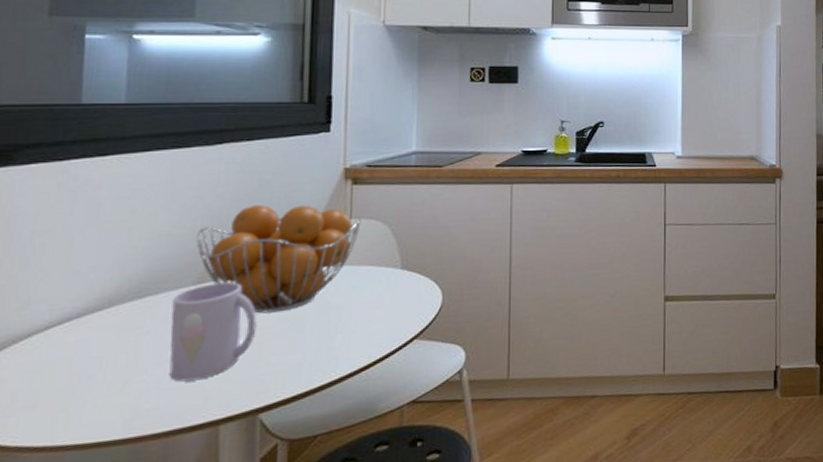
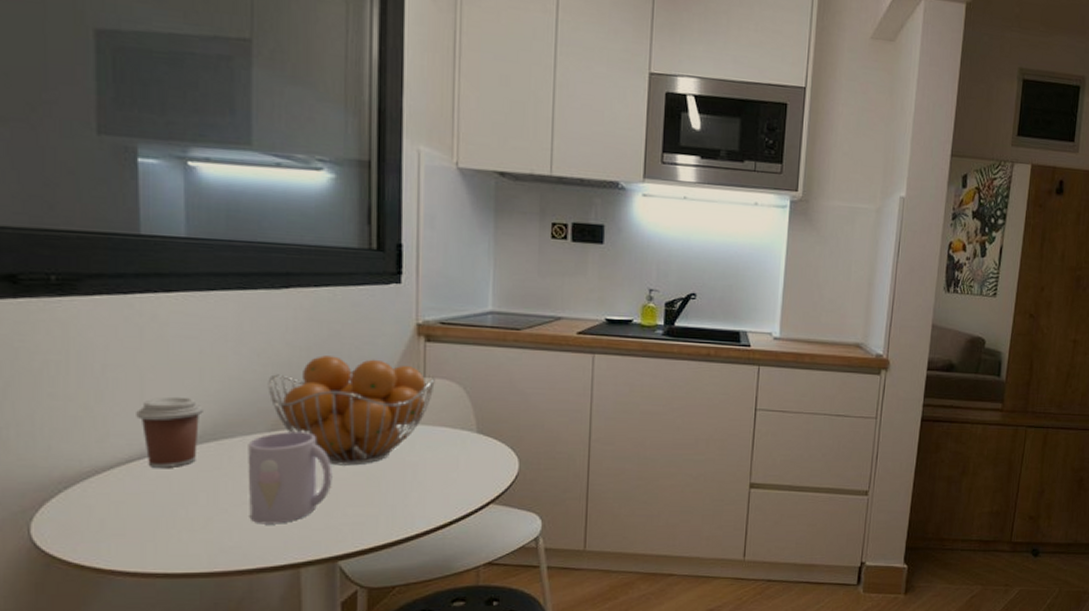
coffee cup: none [60,256,131,333] -> present [136,396,205,469]

